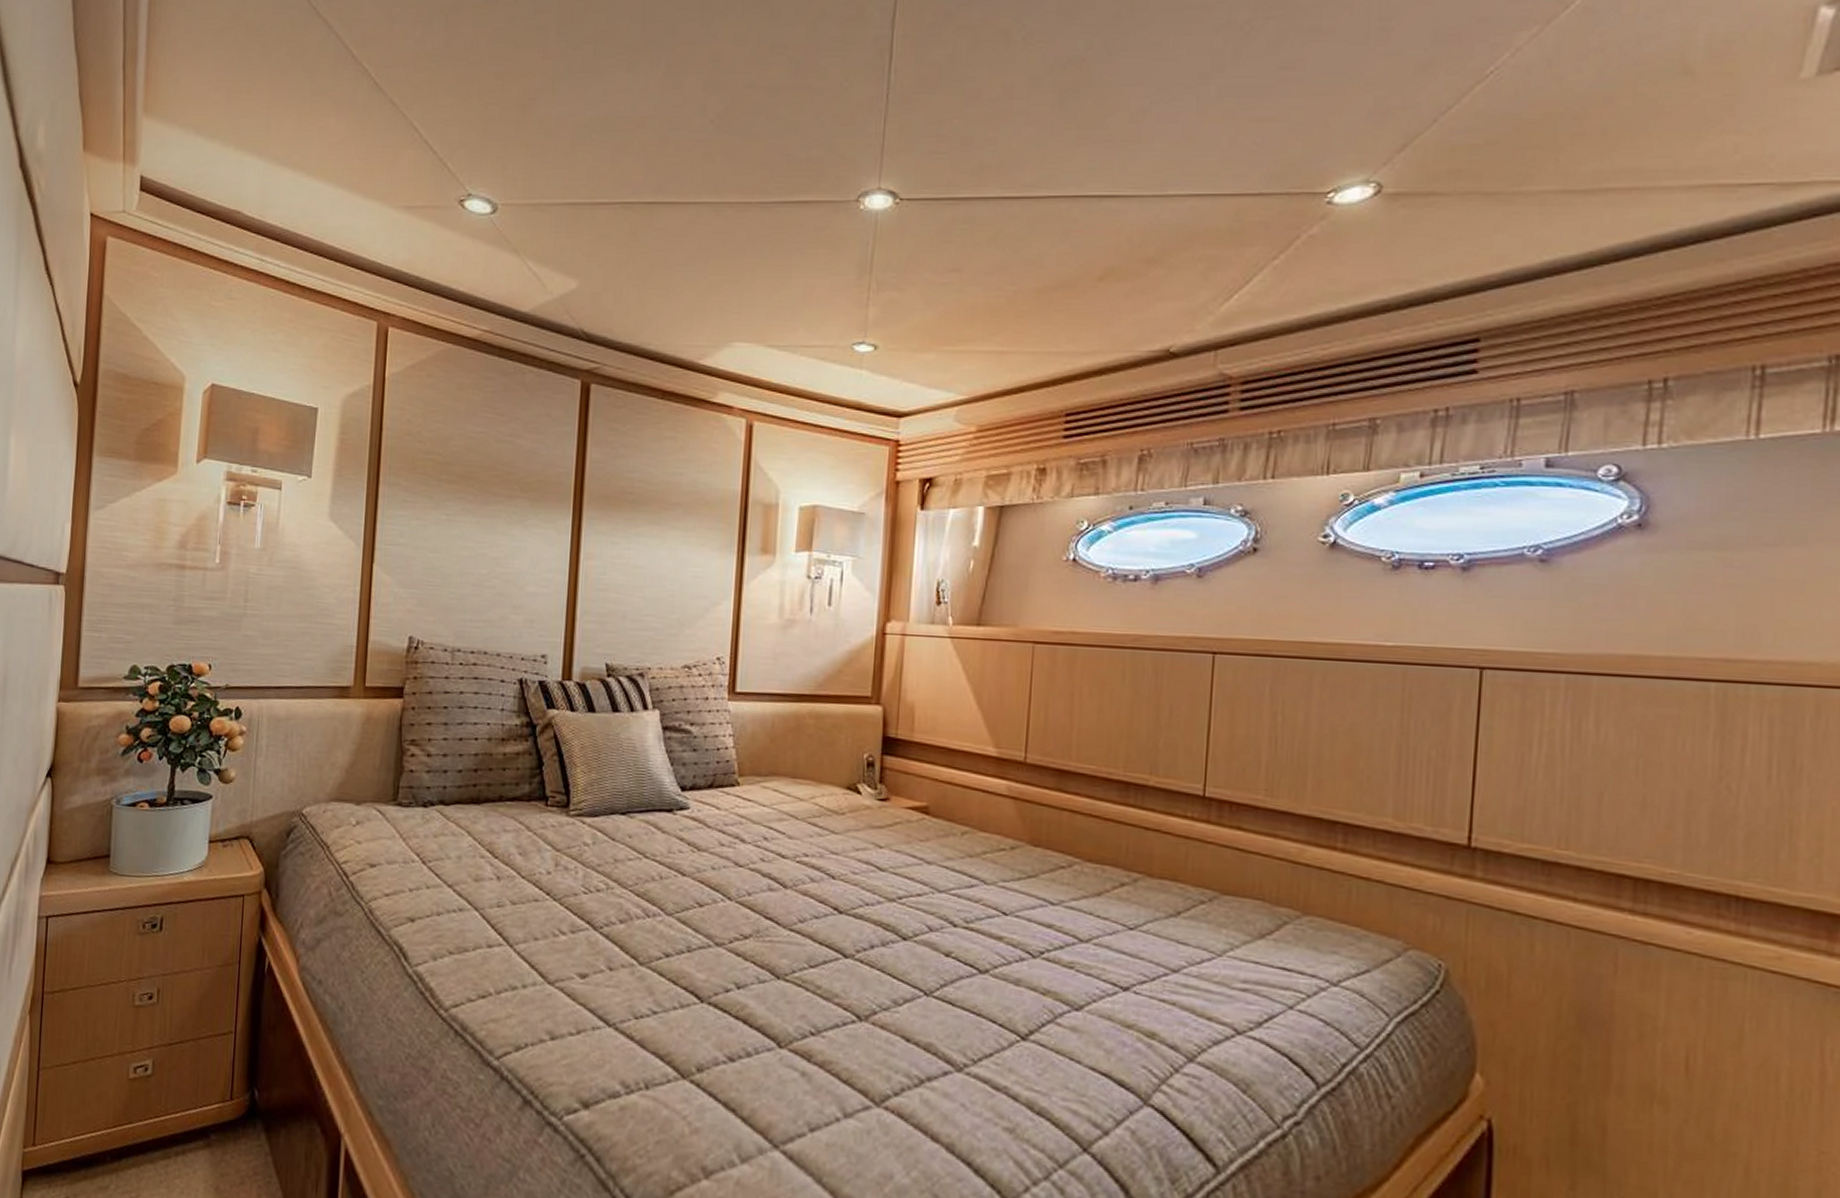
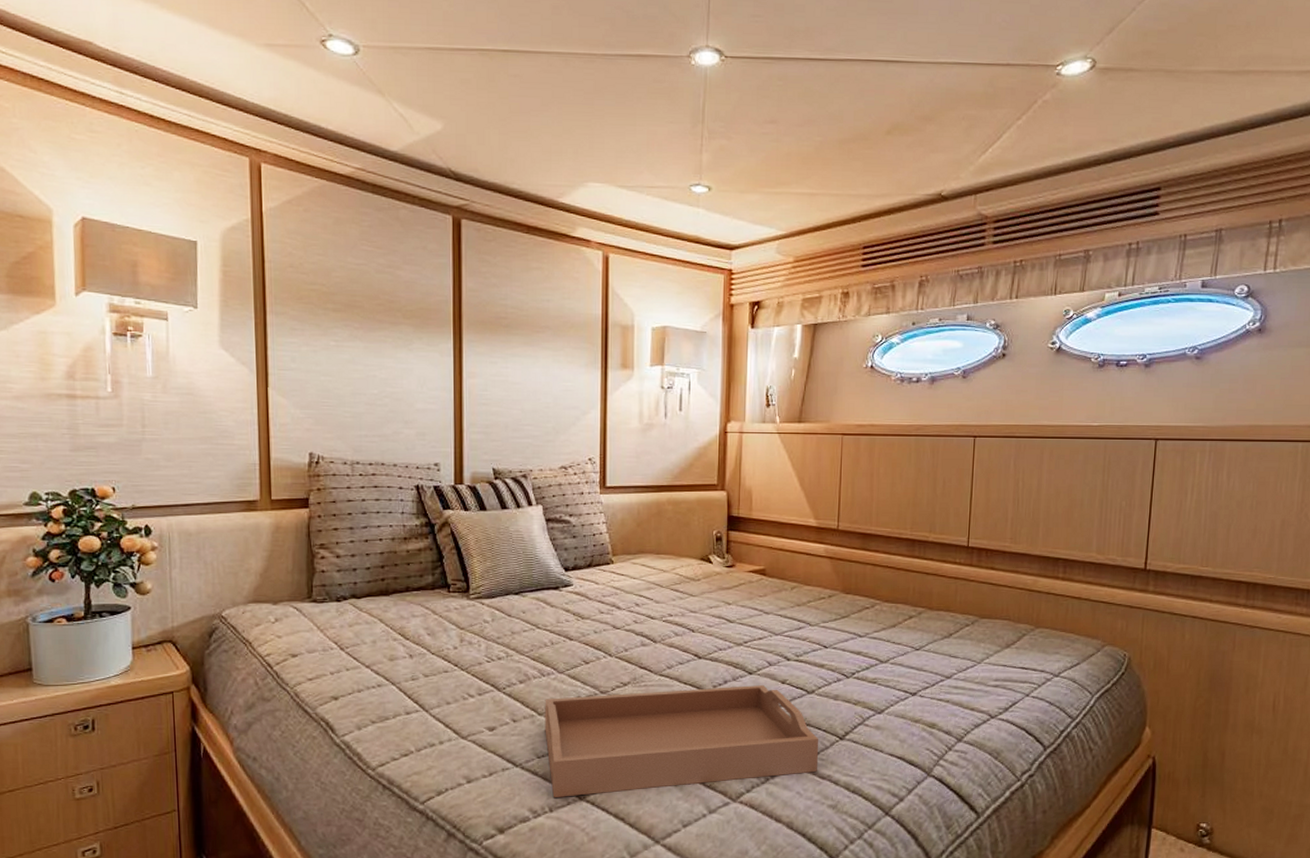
serving tray: none [645,945,993,1081] -> present [545,685,819,799]

